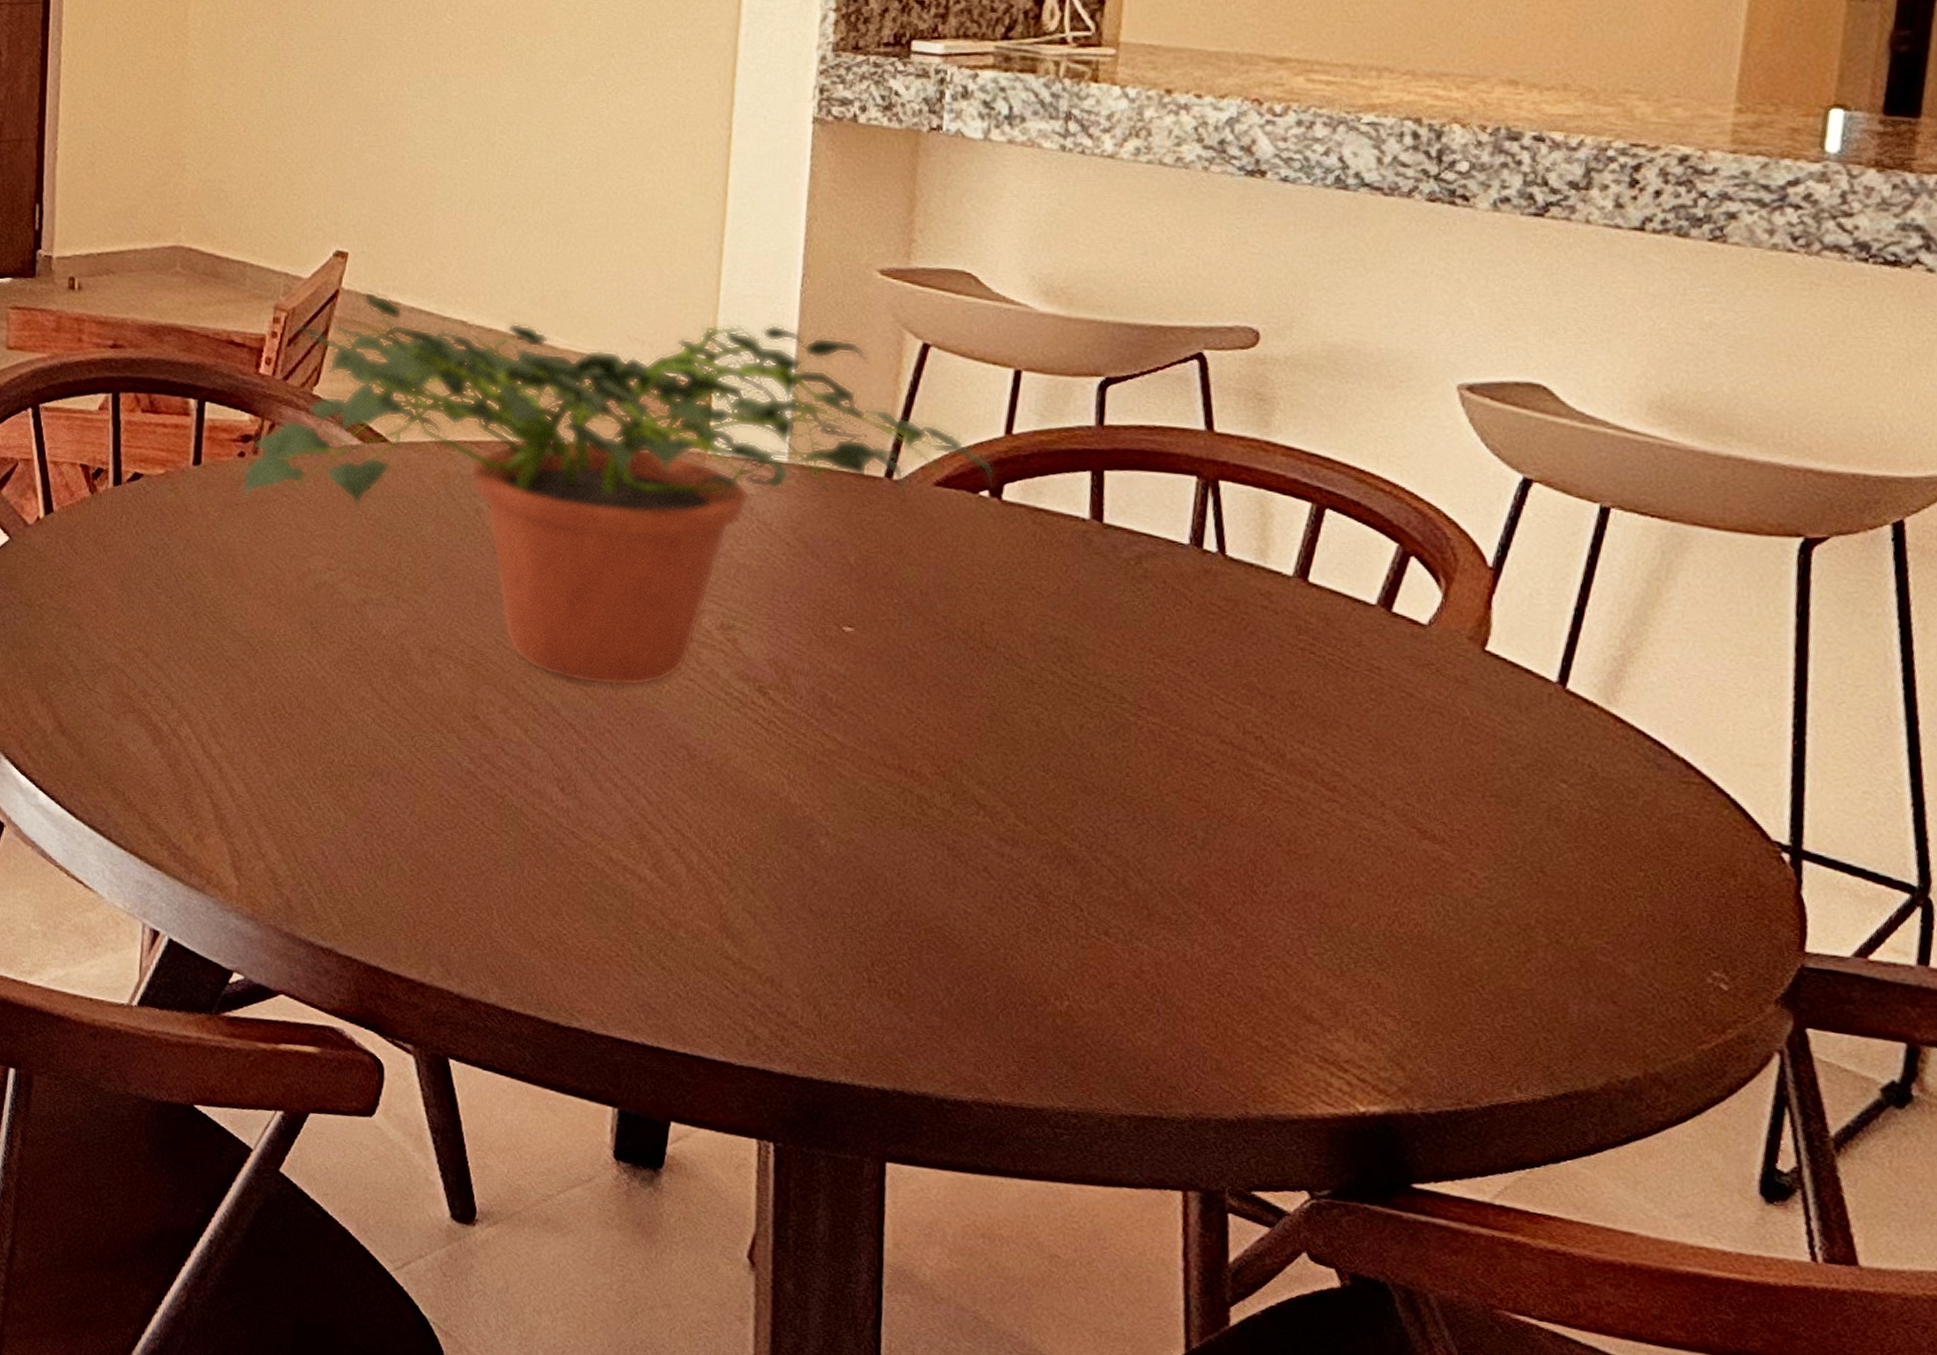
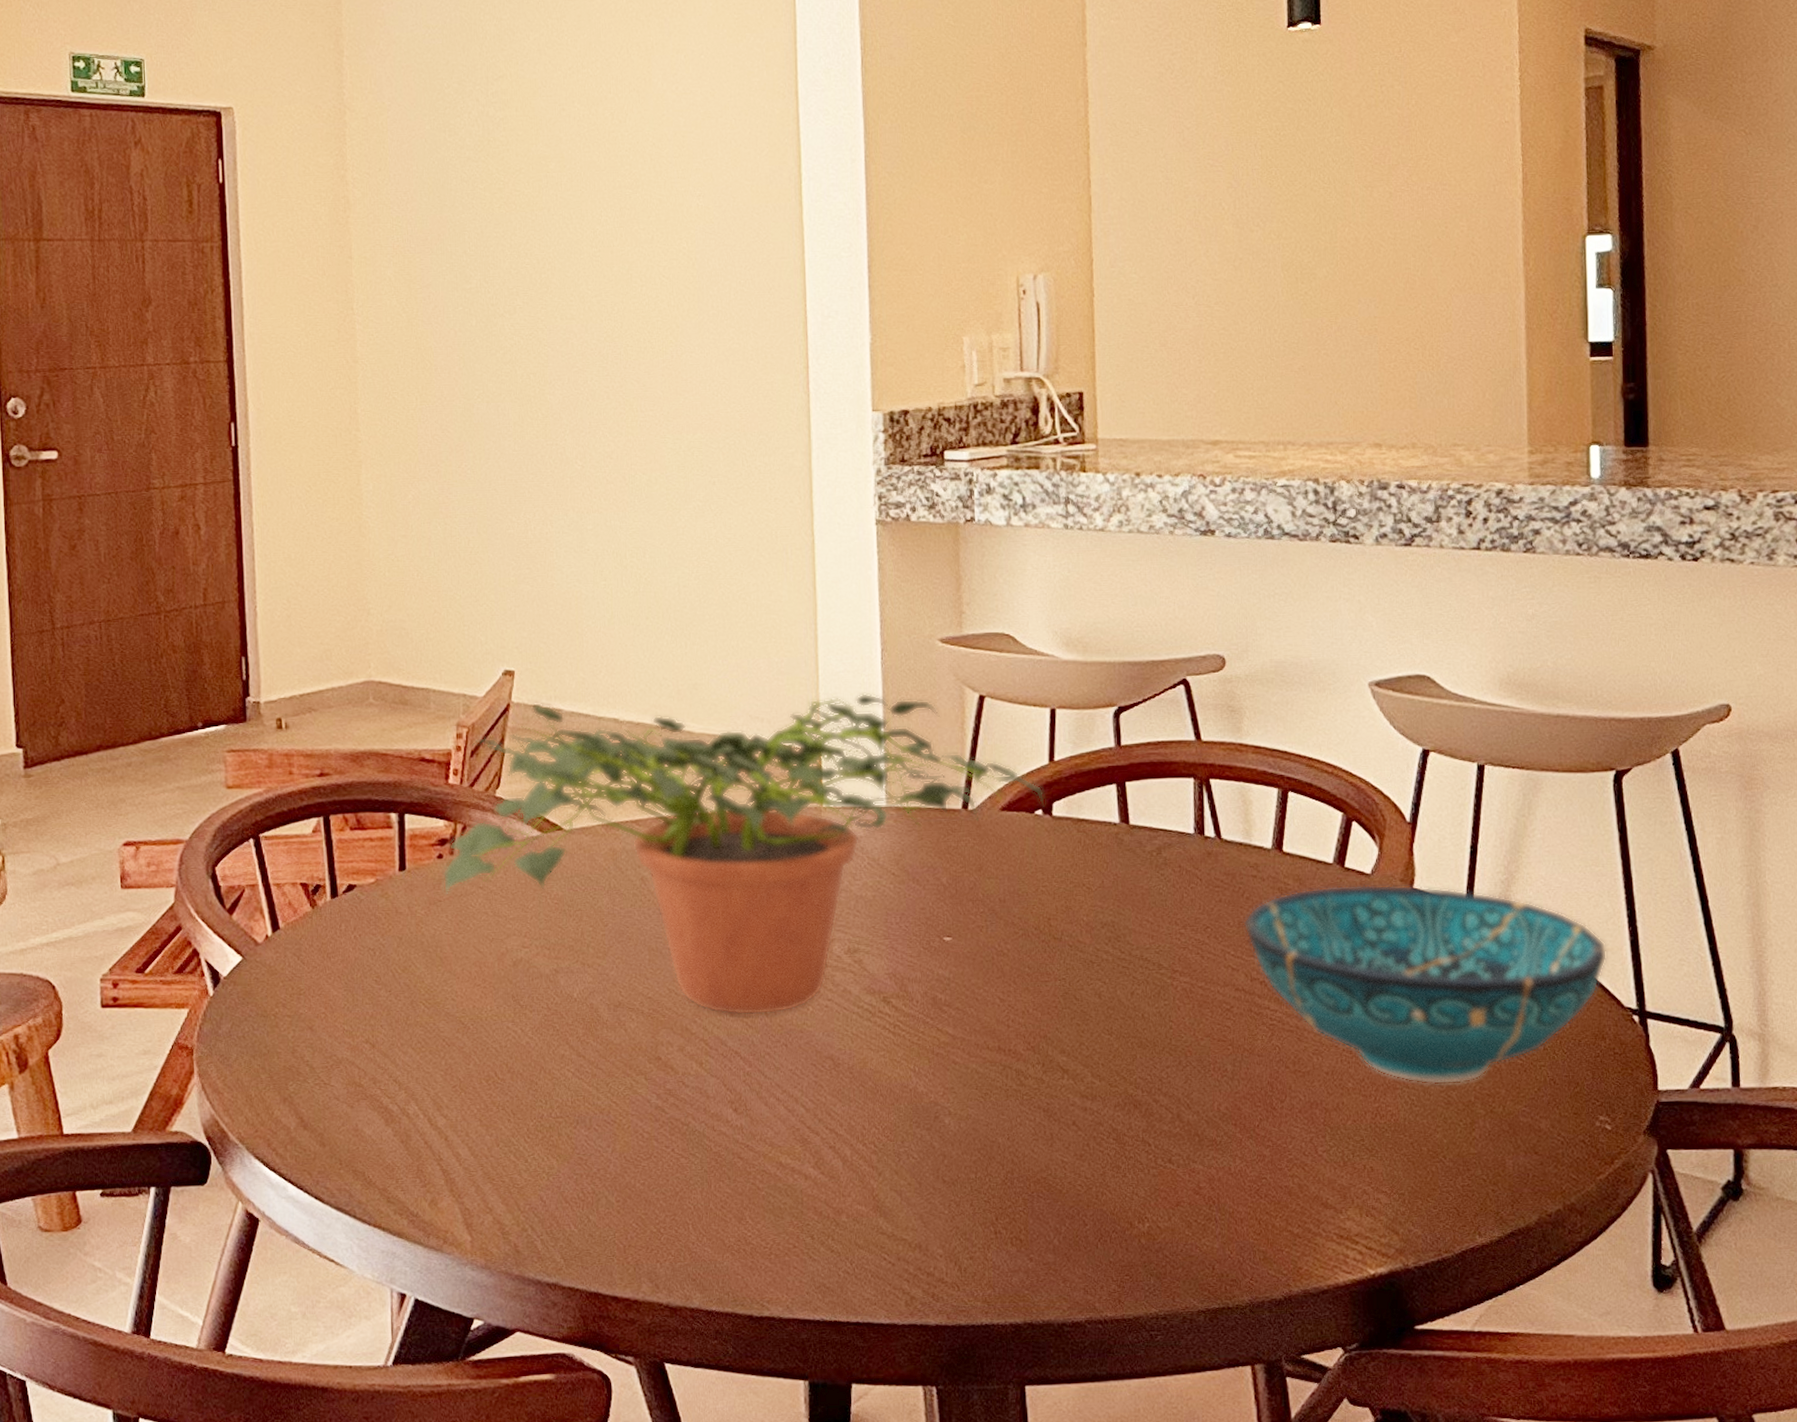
decorative bowl: none [1241,631,1757,902] -> present [1243,884,1608,1085]

